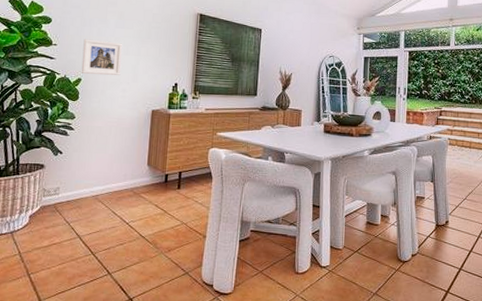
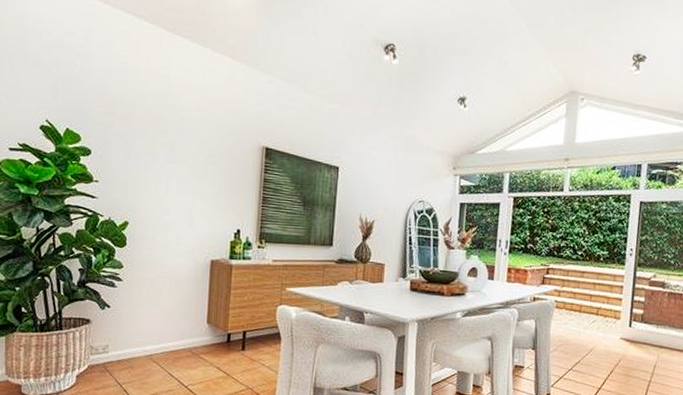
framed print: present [81,39,123,75] -> none [128,175,176,219]

